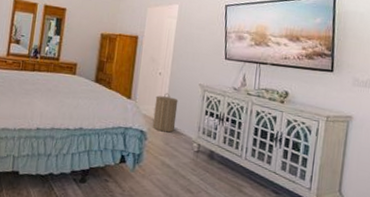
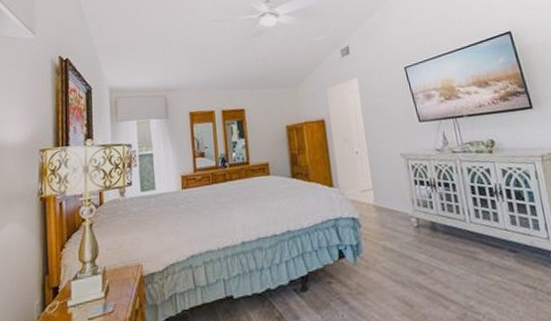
laundry hamper: present [152,93,178,133] -> none [358,171,388,214]

